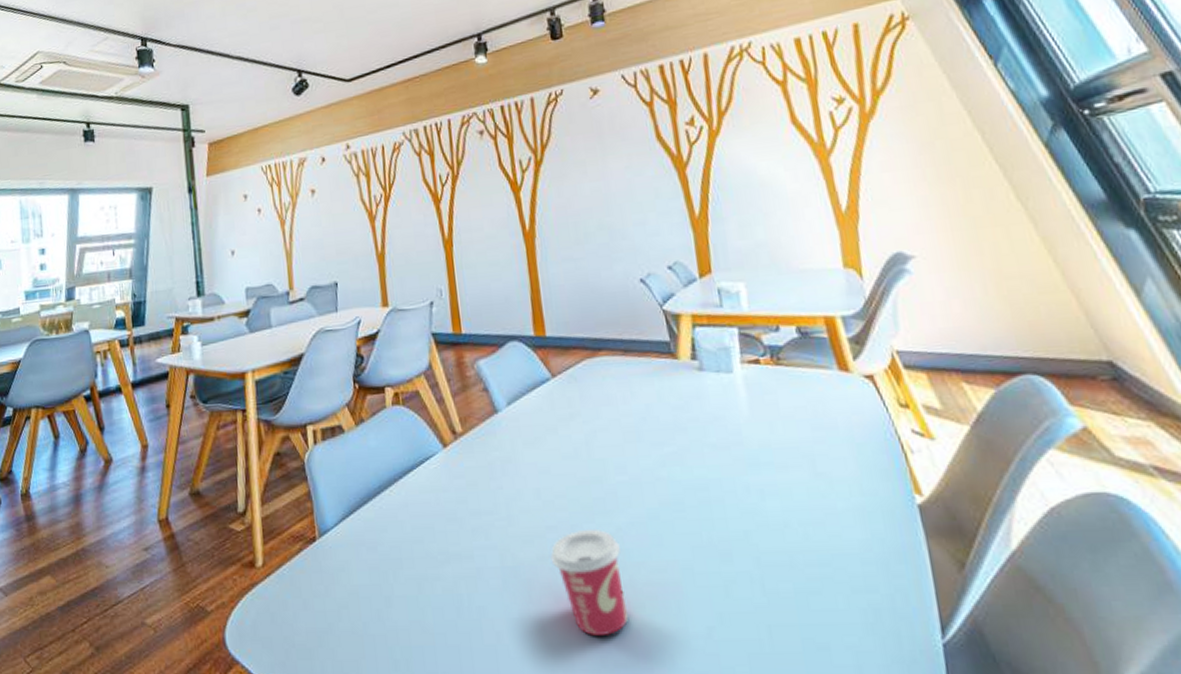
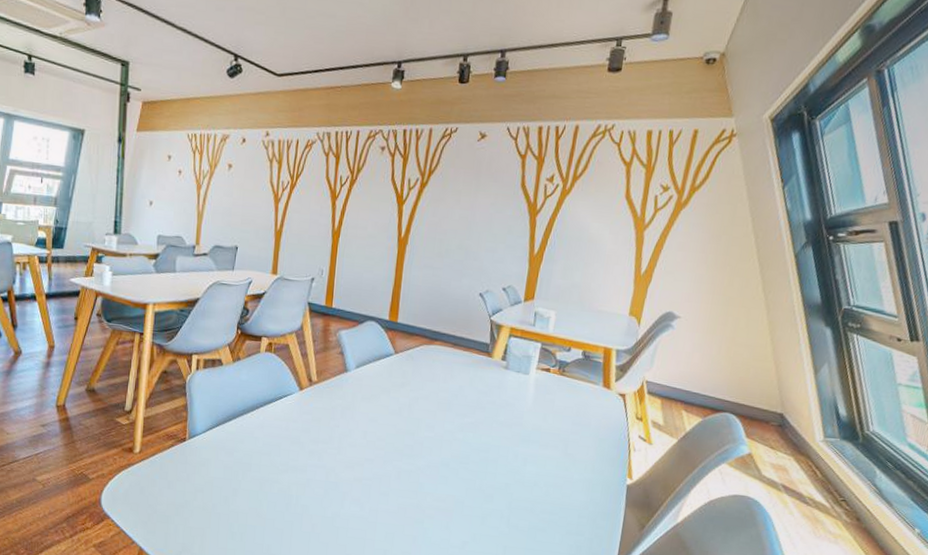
cup: present [550,528,629,635] -> none [363,465,416,537]

